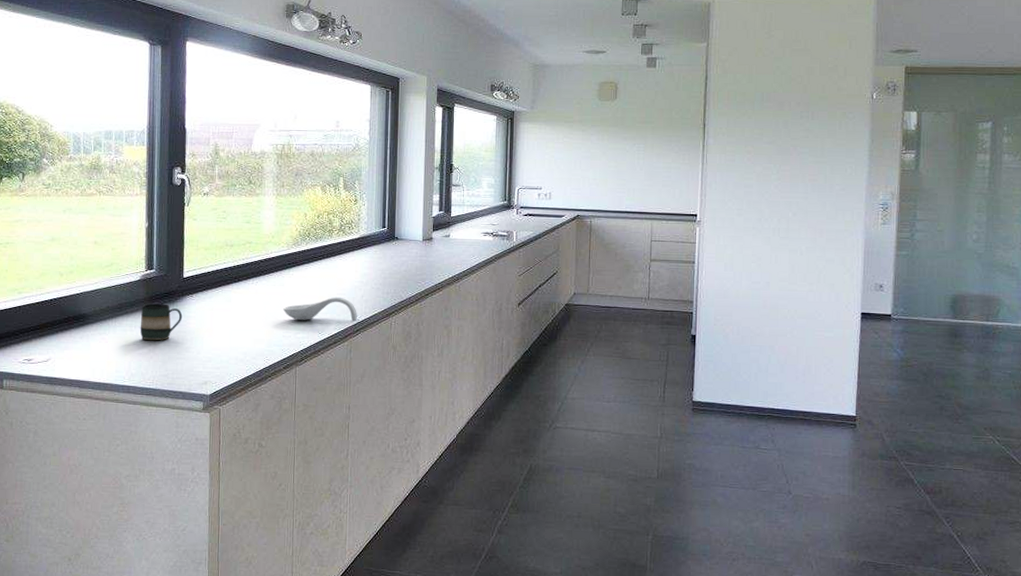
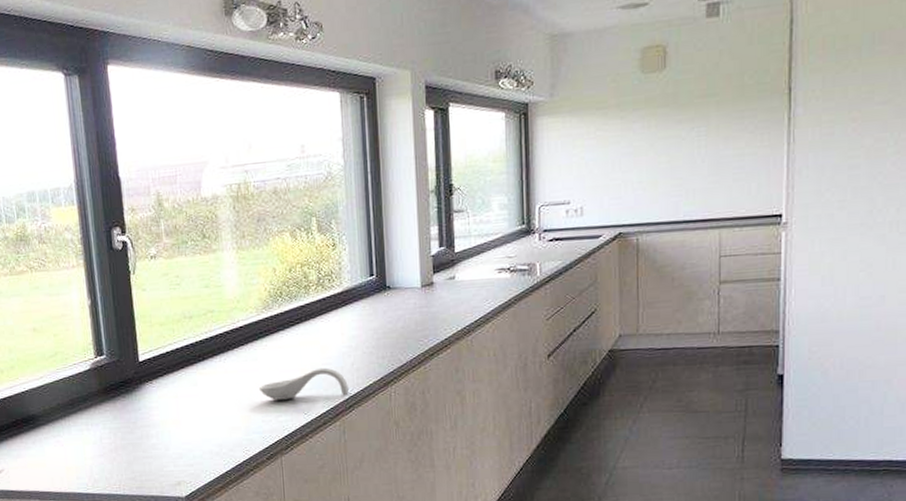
mug: present [140,303,183,341] -> none [96,395,144,440]

